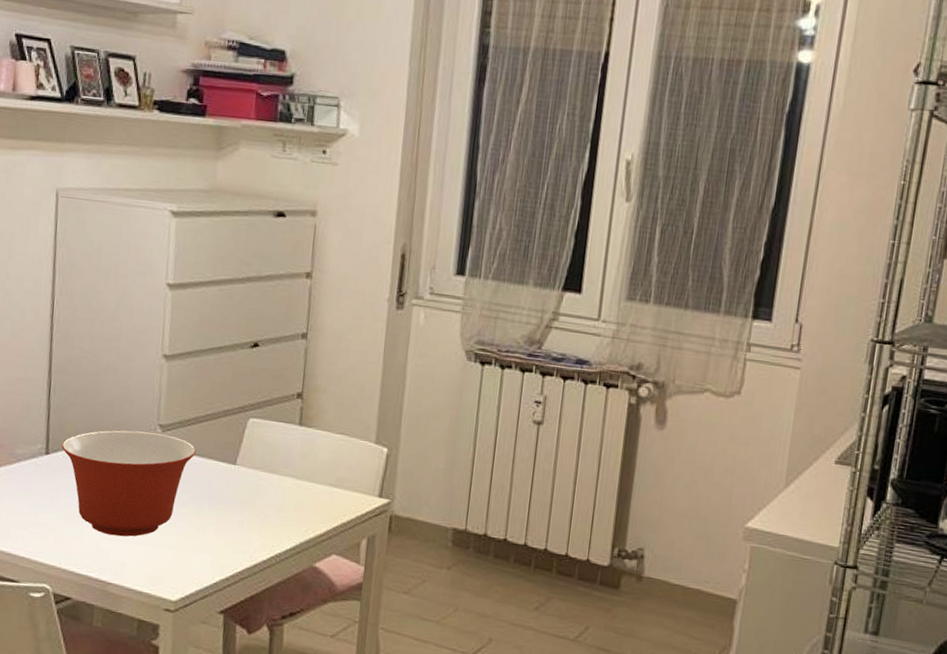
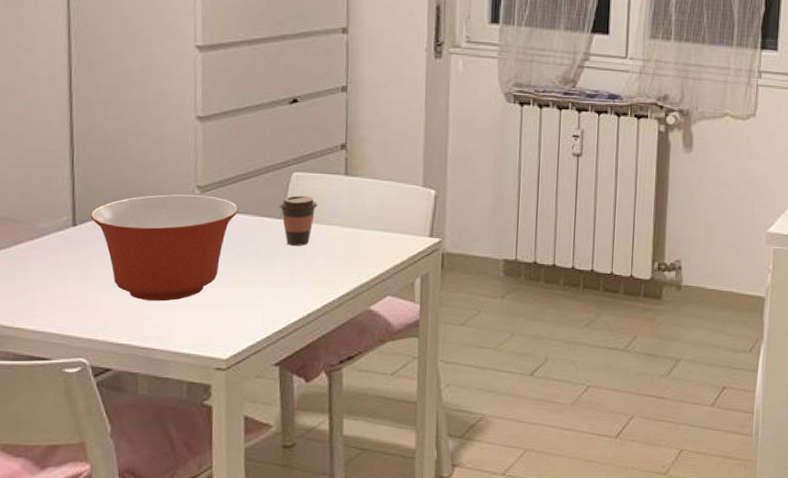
coffee cup: none [234,442,271,494] -> present [279,195,318,246]

